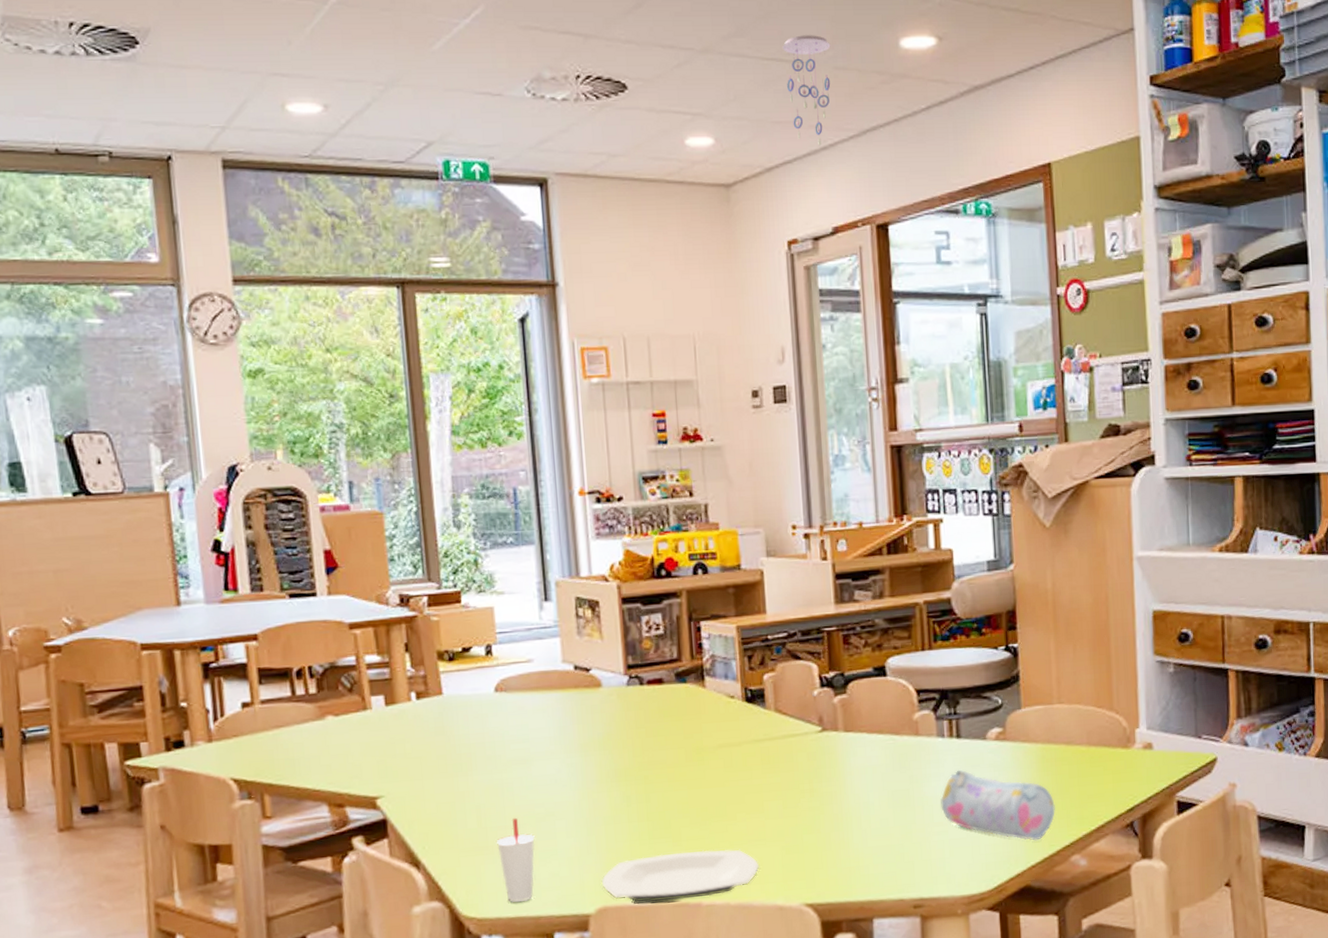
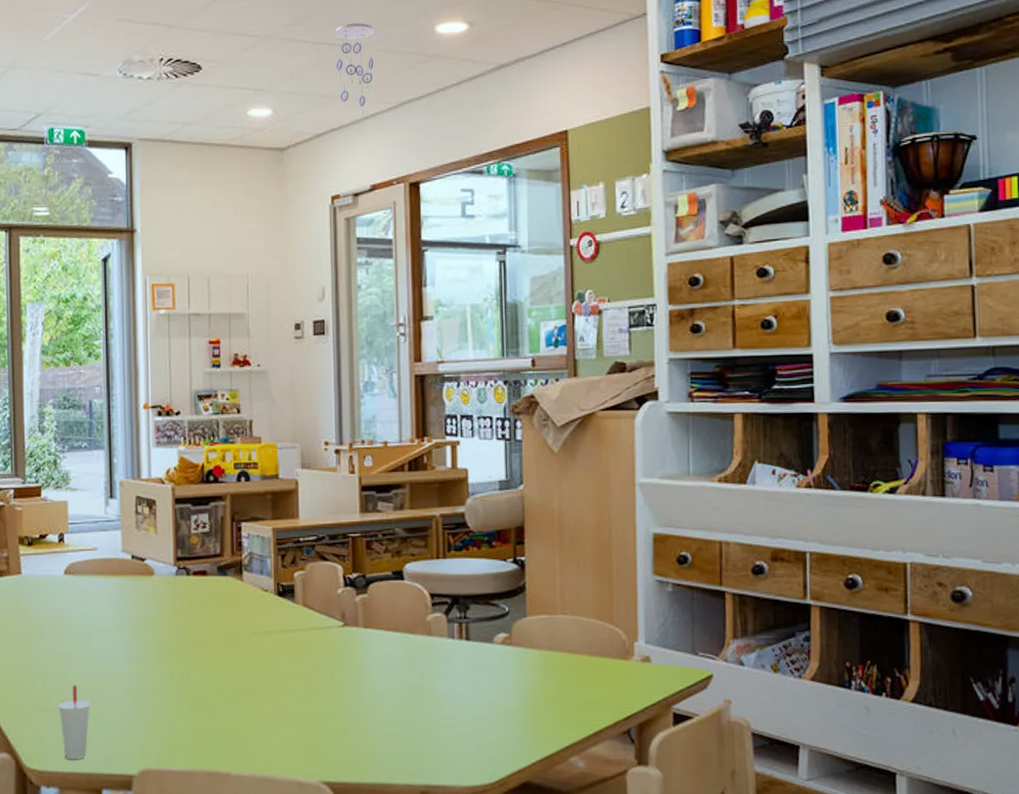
plate: present [601,849,760,903] -> none [145,726,284,769]
pencil case: present [941,769,1056,841] -> none [449,669,556,740]

